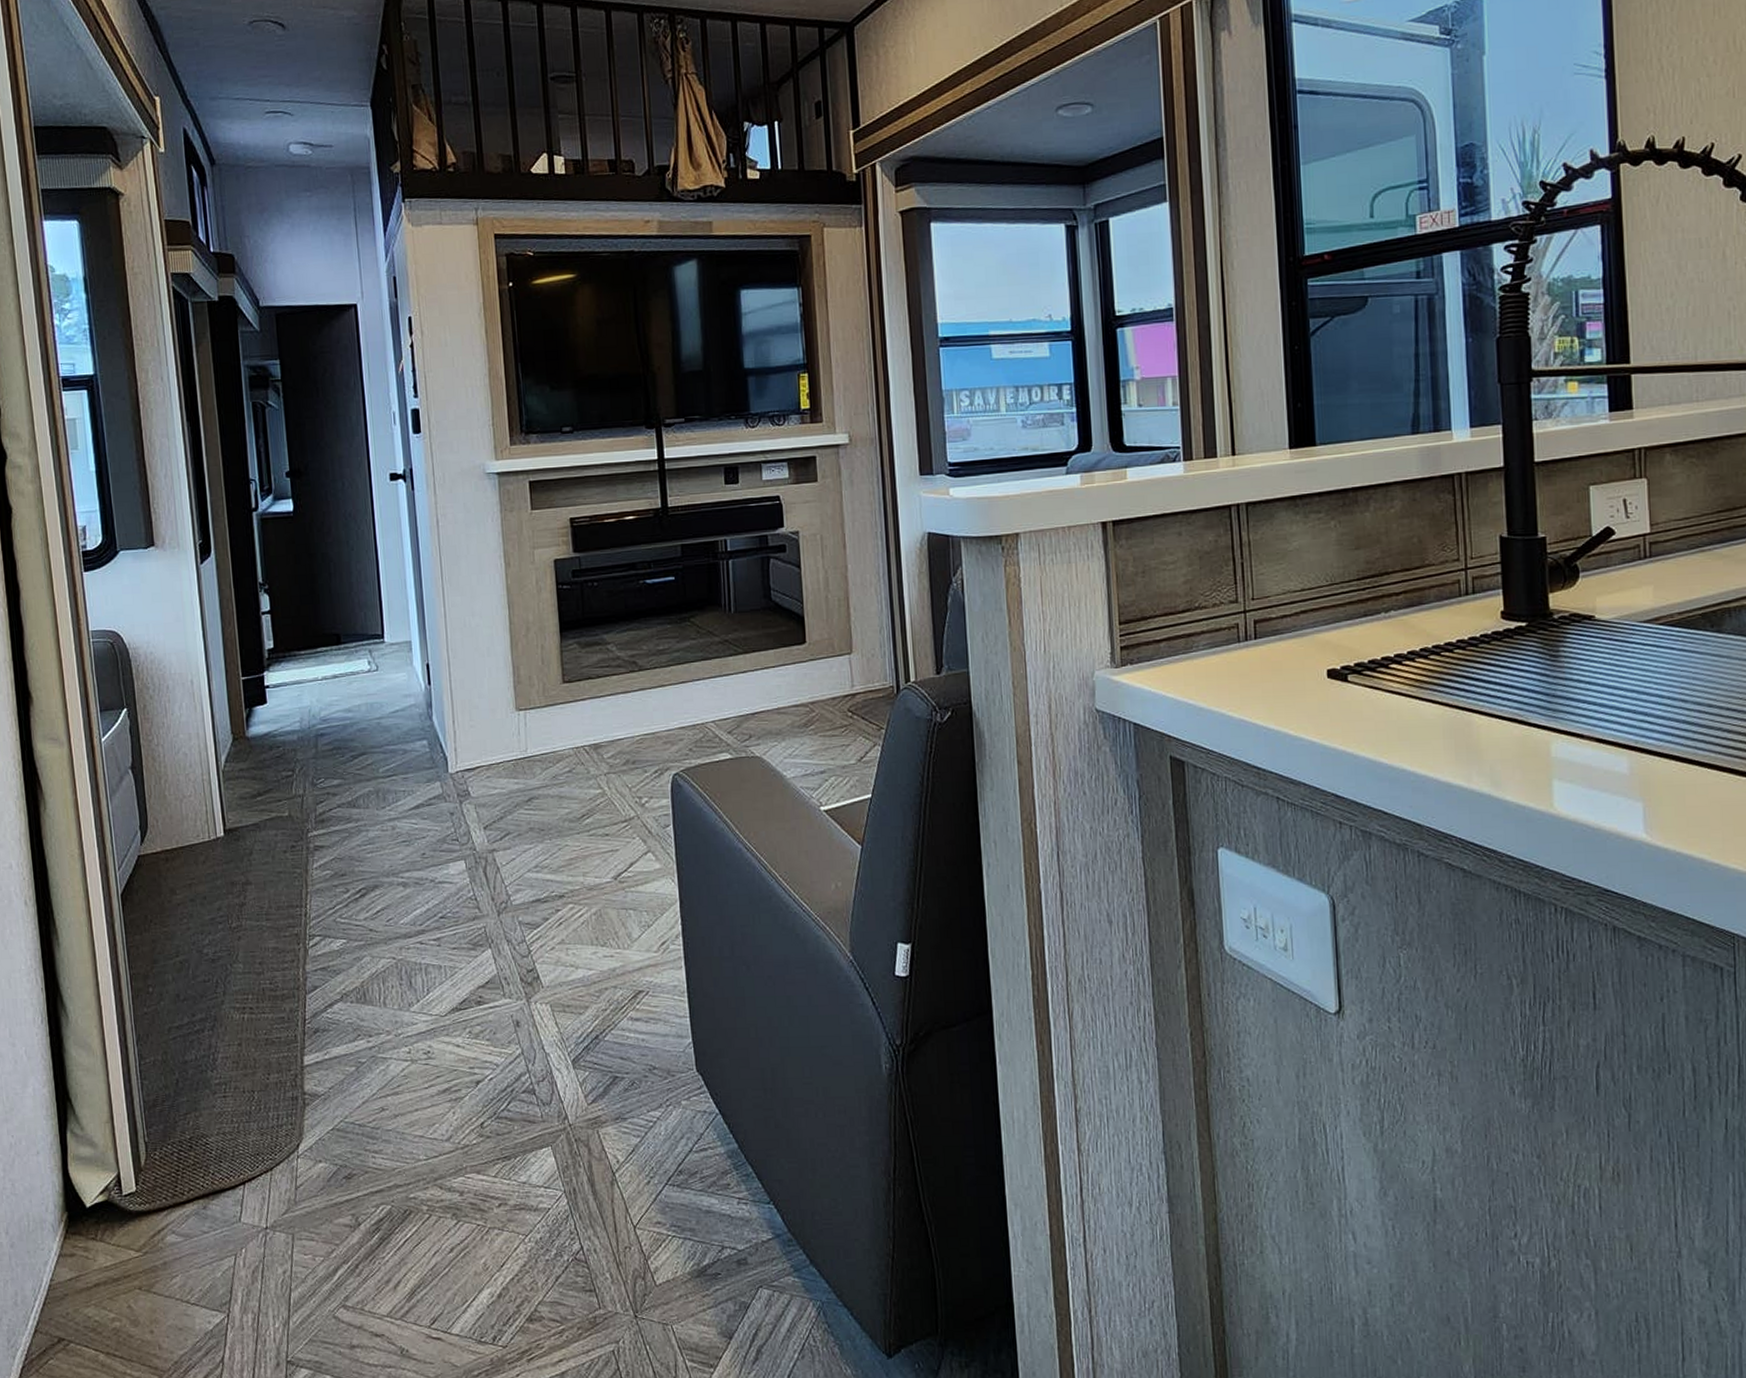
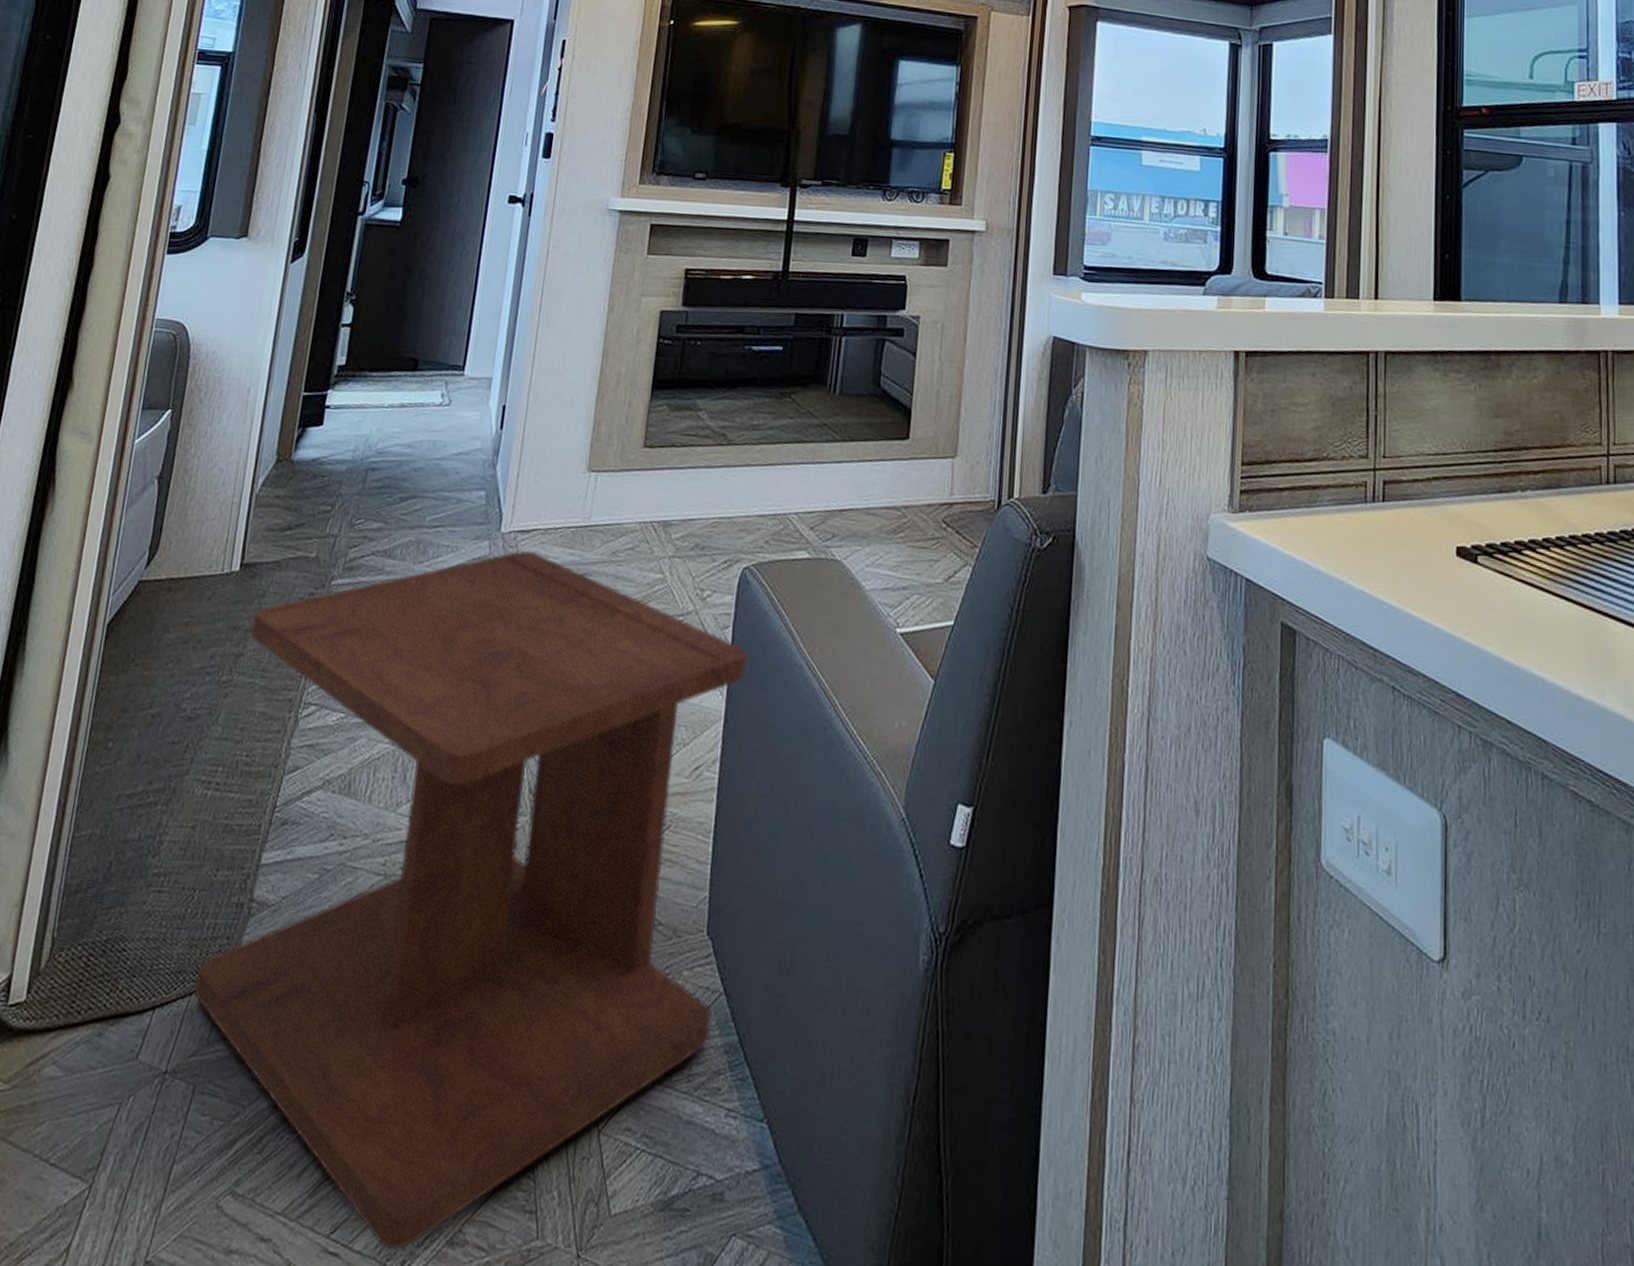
side table: none [247,785,713,1330] -> present [194,551,748,1250]

